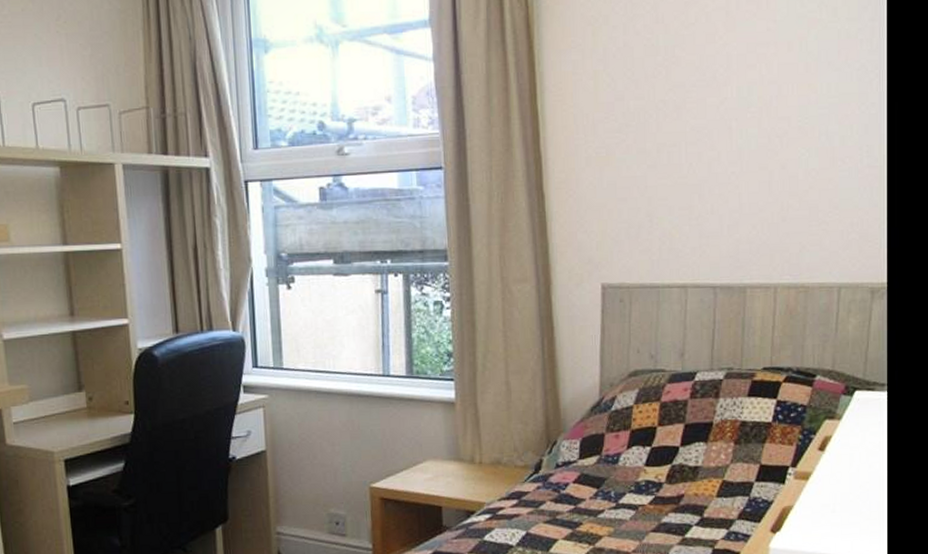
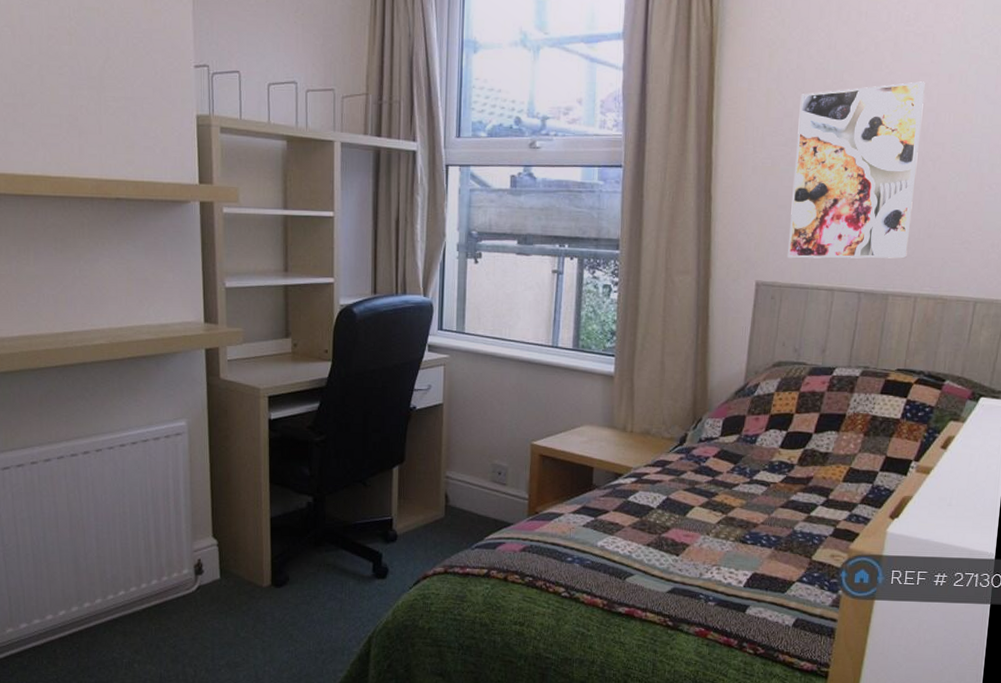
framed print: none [630,51,764,256] -> present [787,81,925,259]

